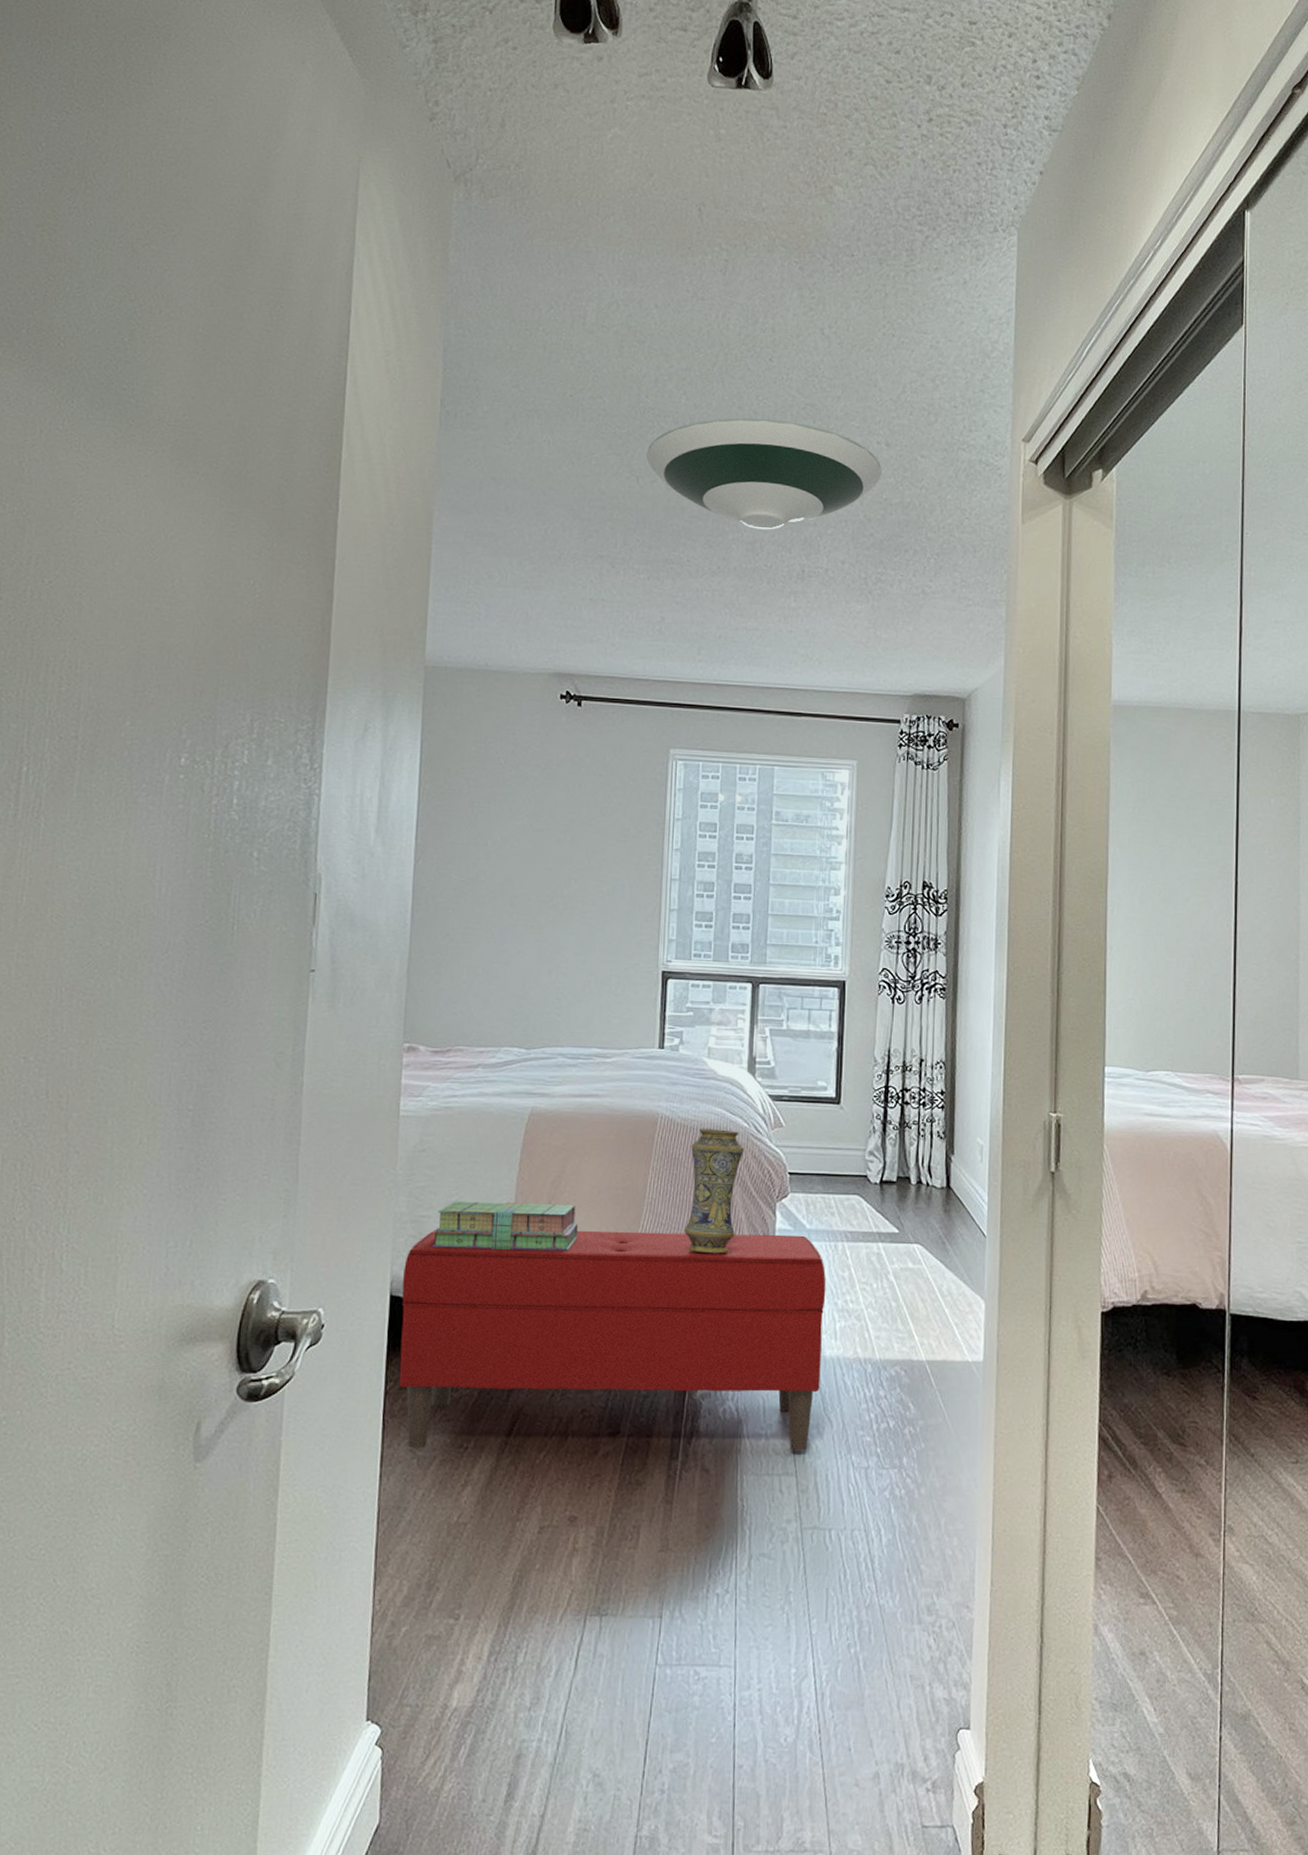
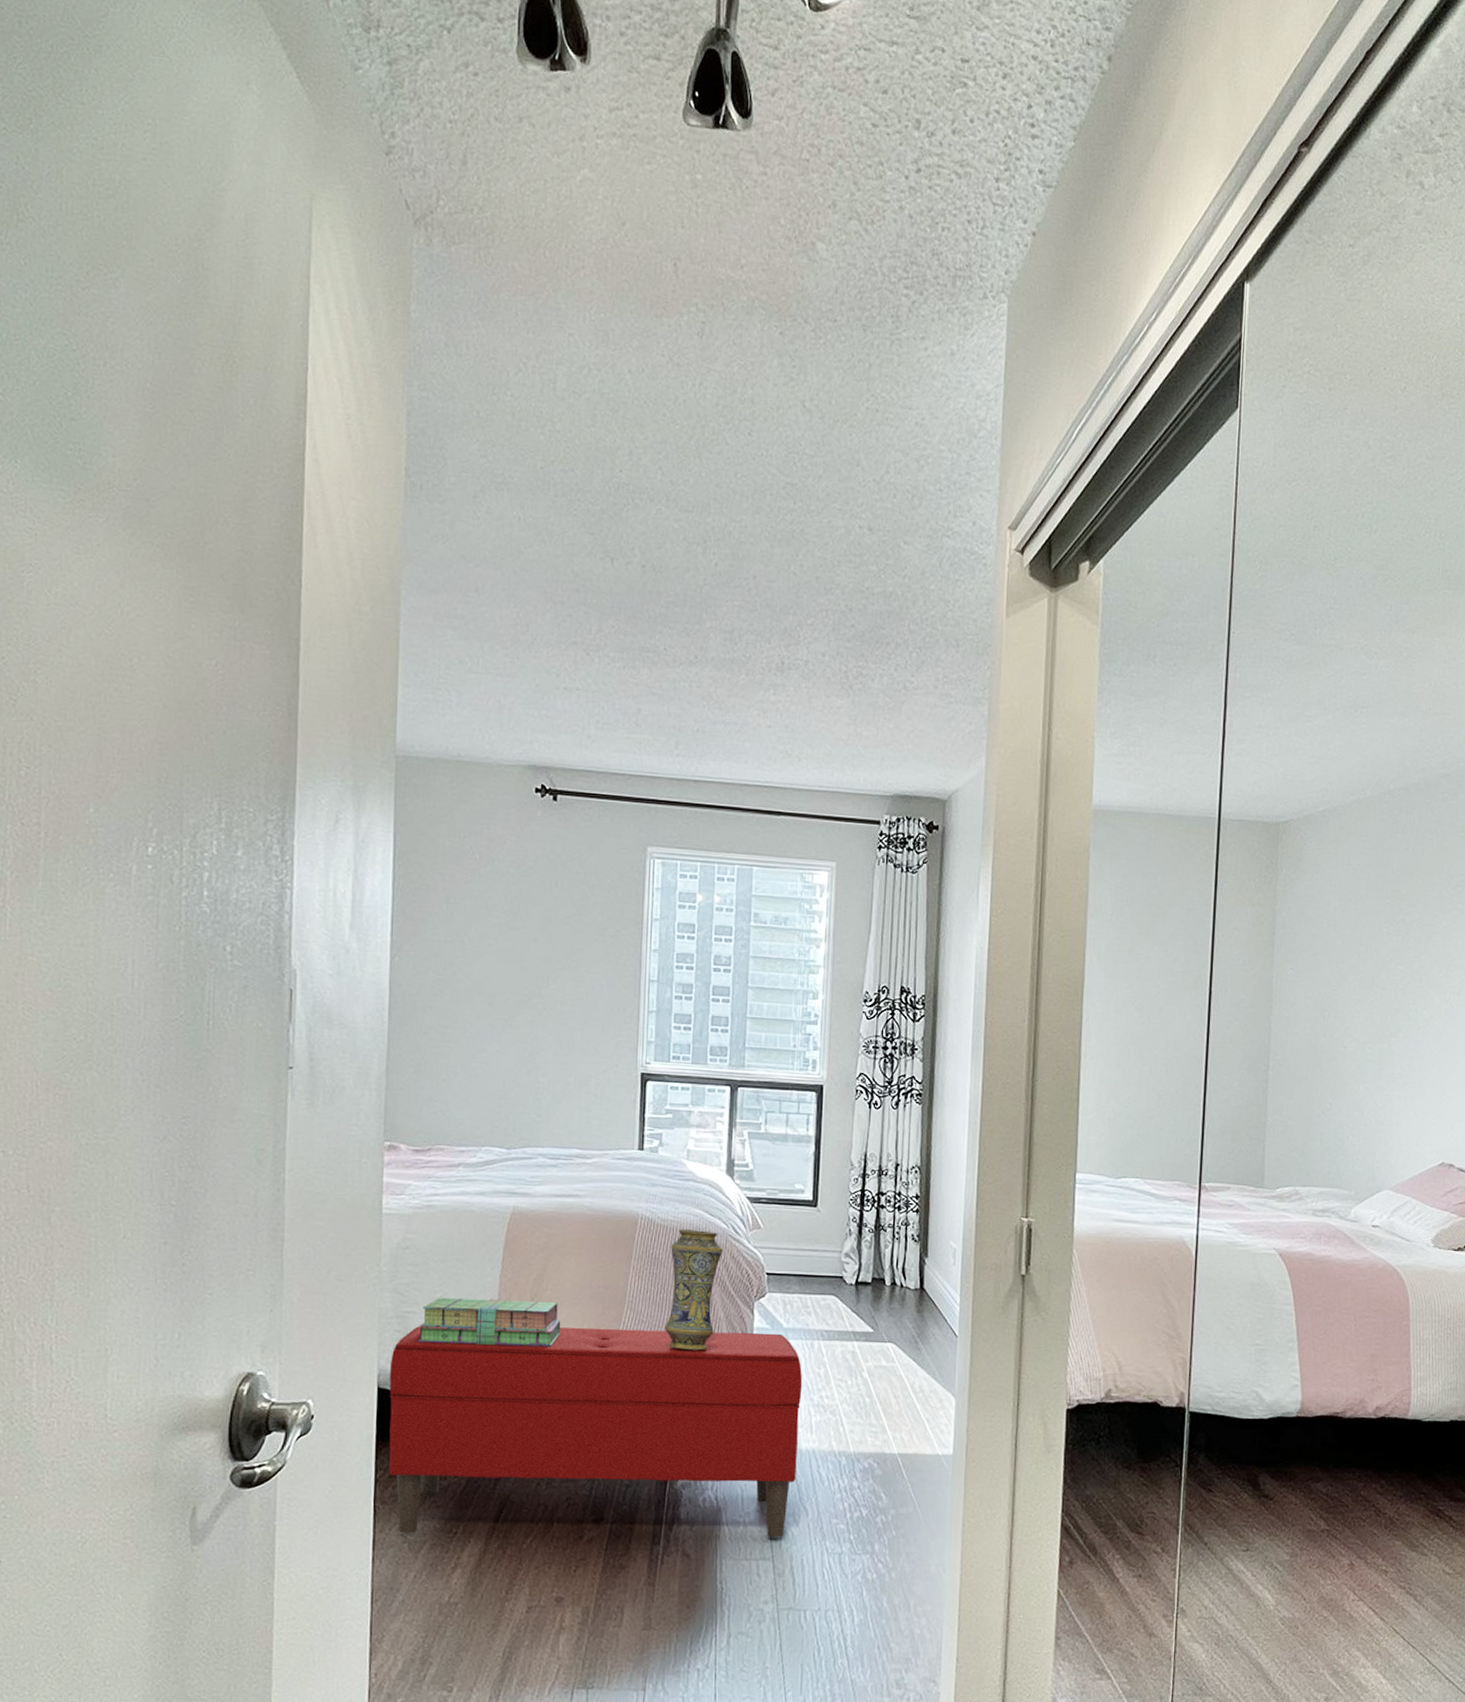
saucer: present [646,418,882,530] -> none [621,496,864,619]

